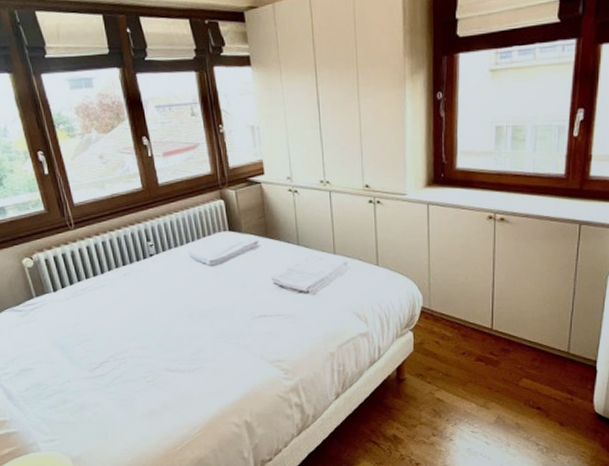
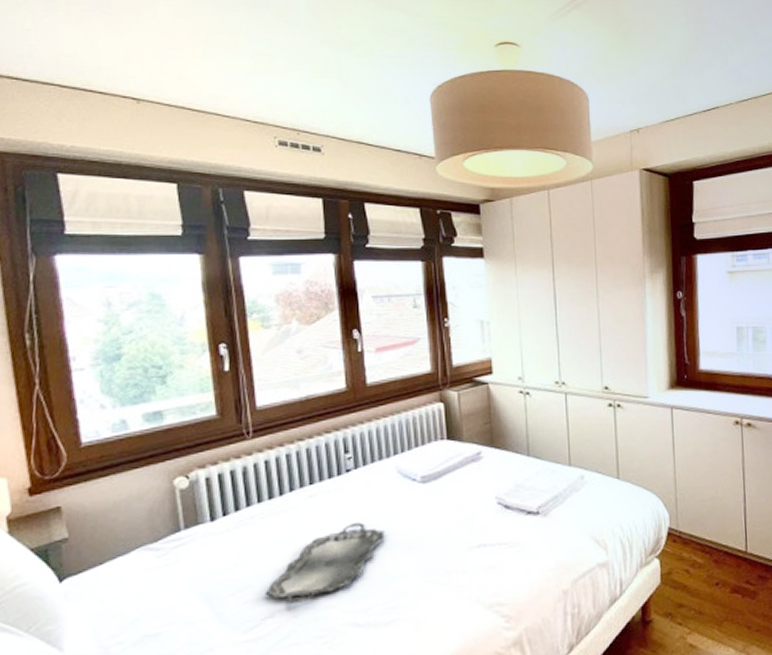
serving tray: none [100,295,185,353] -> present [264,522,385,603]

